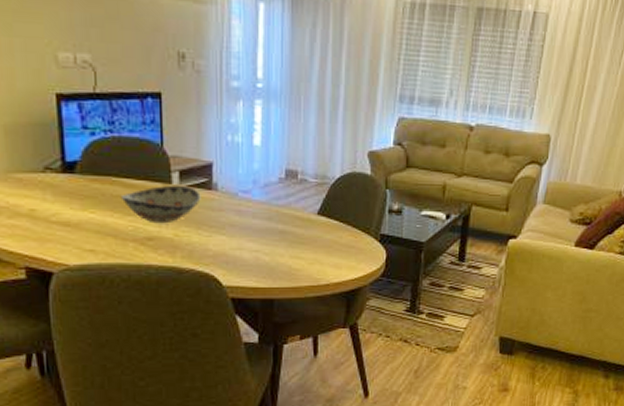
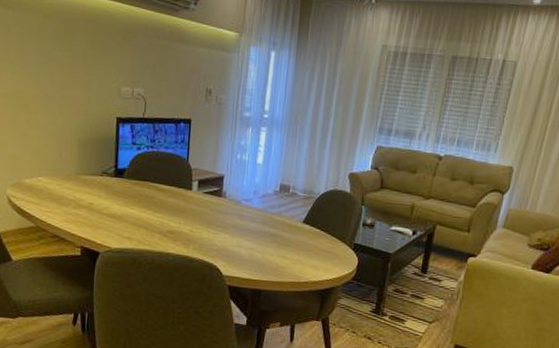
decorative bowl: present [120,184,201,224] -> none [153,191,213,221]

